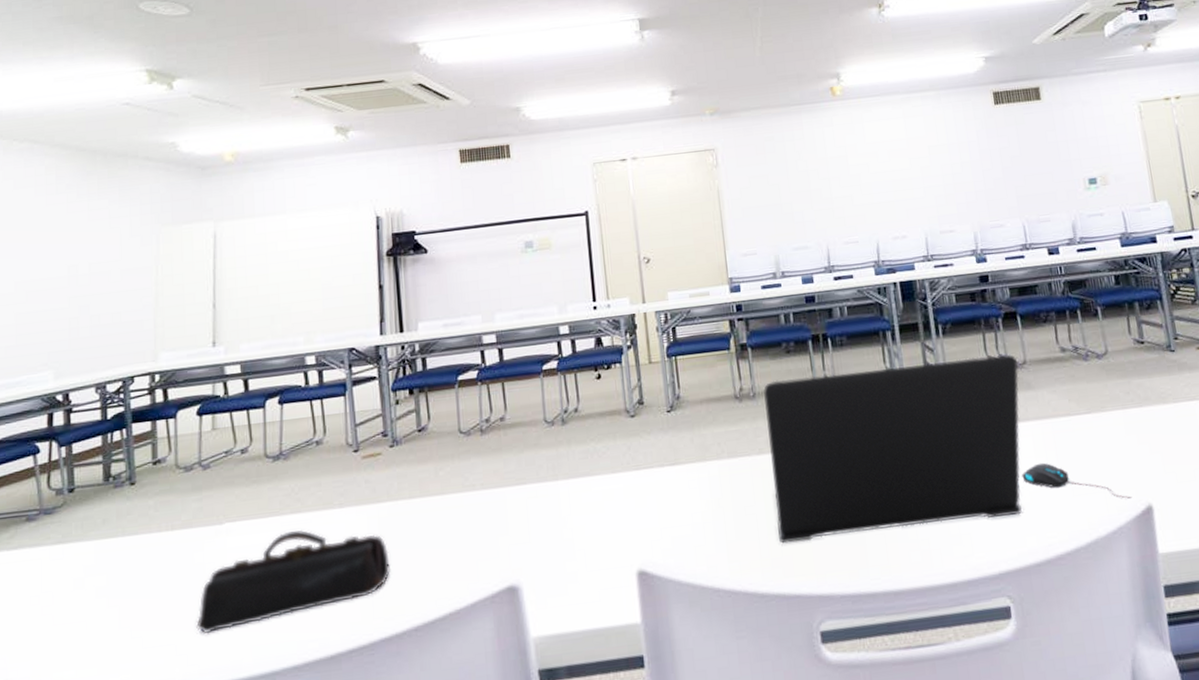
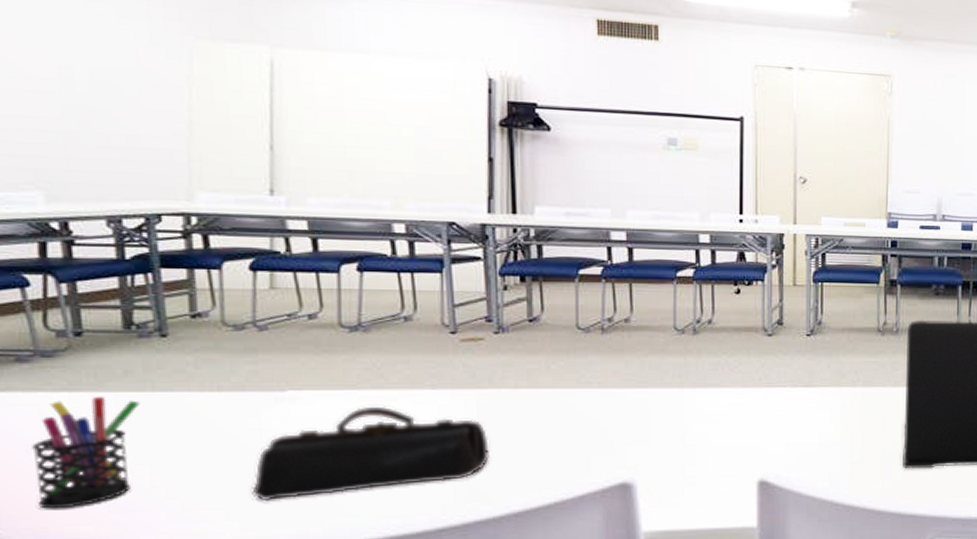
pen holder: none [33,545,114,657] -> present [32,396,141,509]

